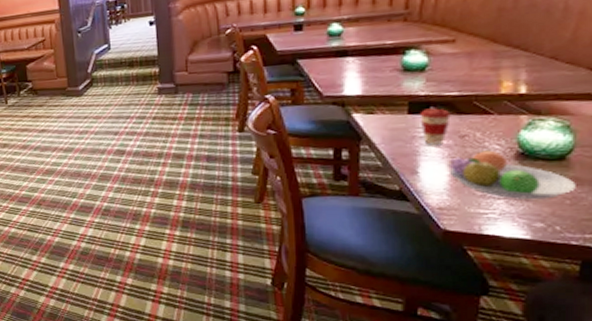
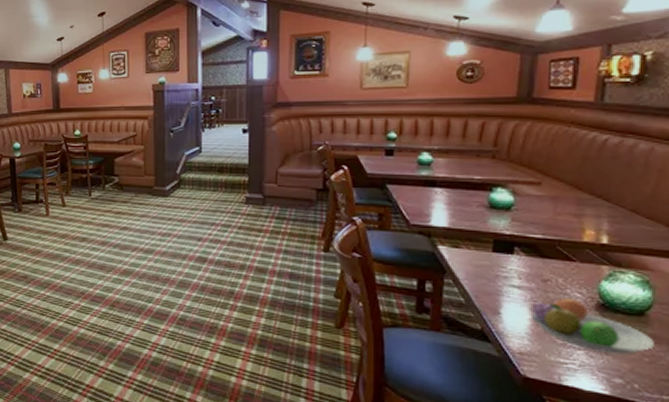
coffee cup: present [419,108,451,145] -> none [504,248,534,286]

